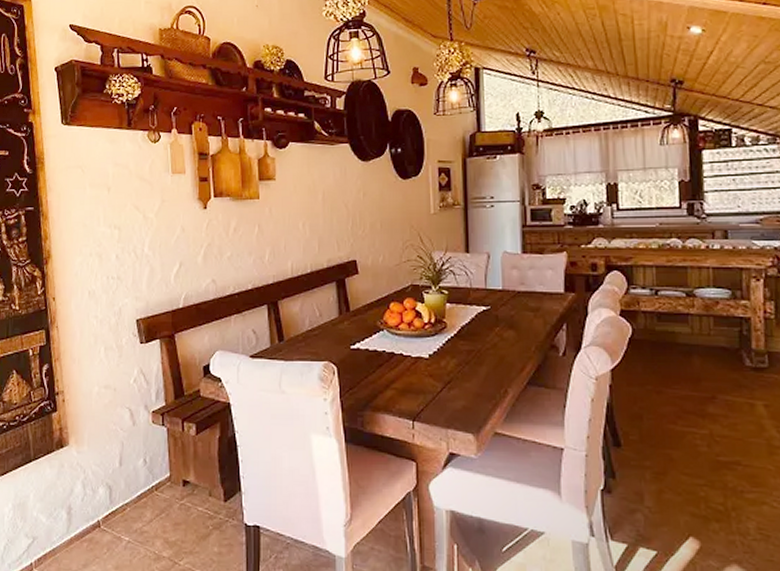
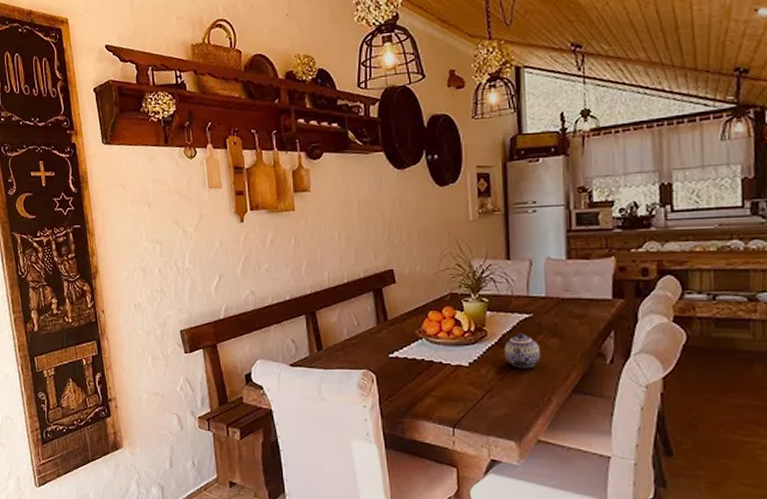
teapot: none [463,324,498,361] -> present [504,332,541,369]

